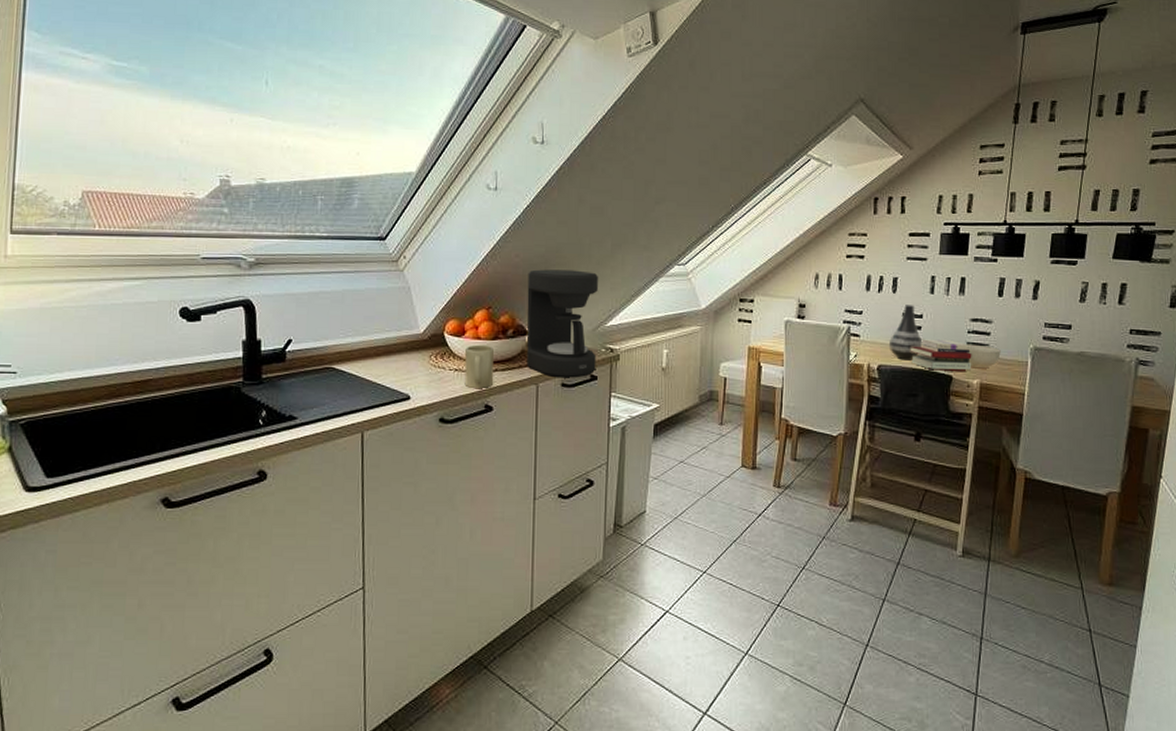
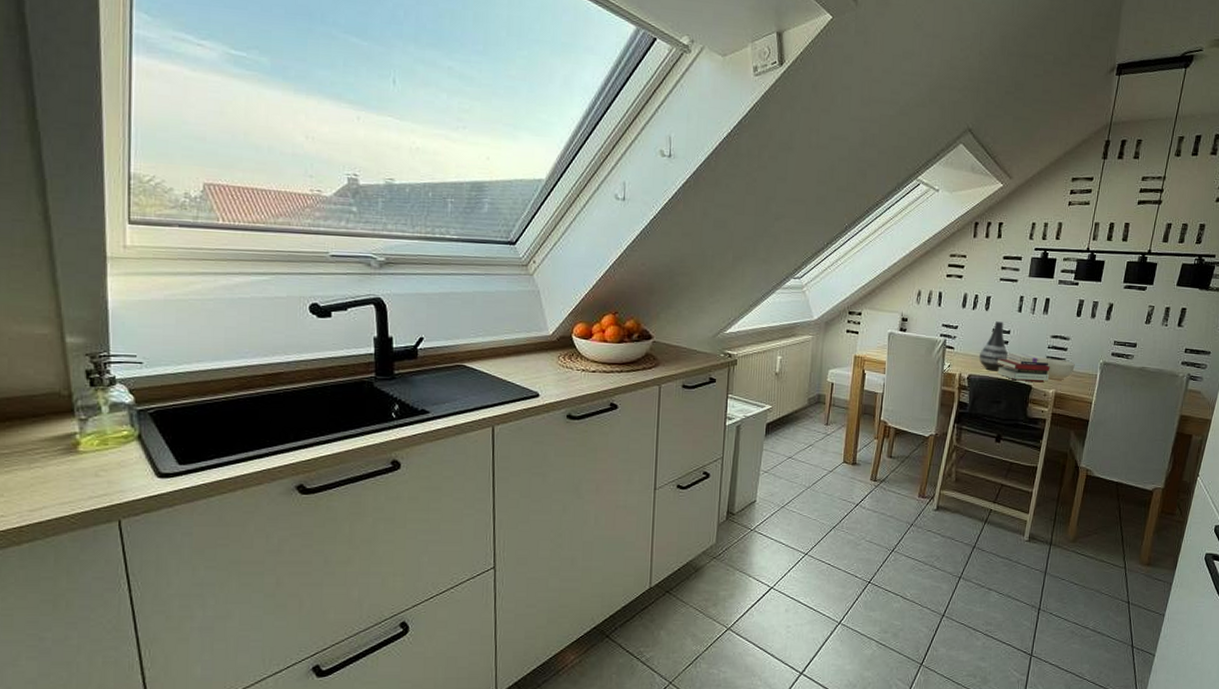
mug: present [464,344,495,390] -> none [591,347,620,389]
coffee maker: present [526,269,598,378] -> none [650,278,719,381]

